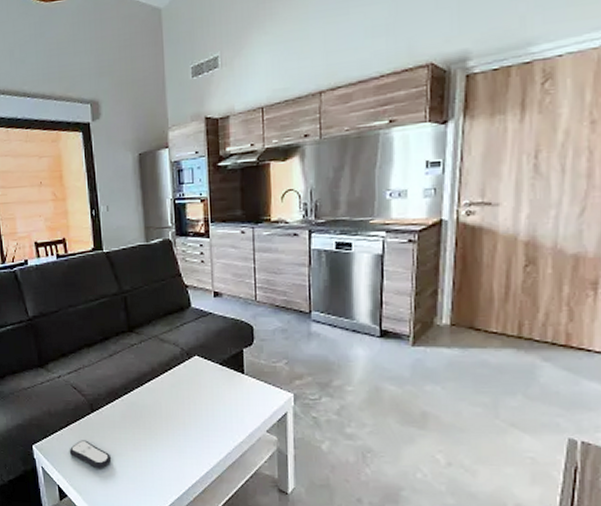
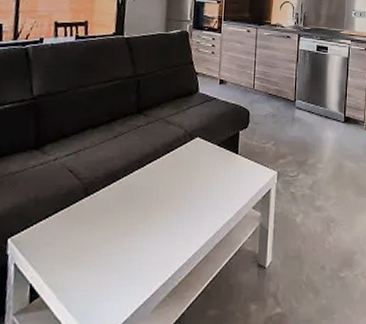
remote control: present [69,440,112,469] -> none [51,228,99,261]

